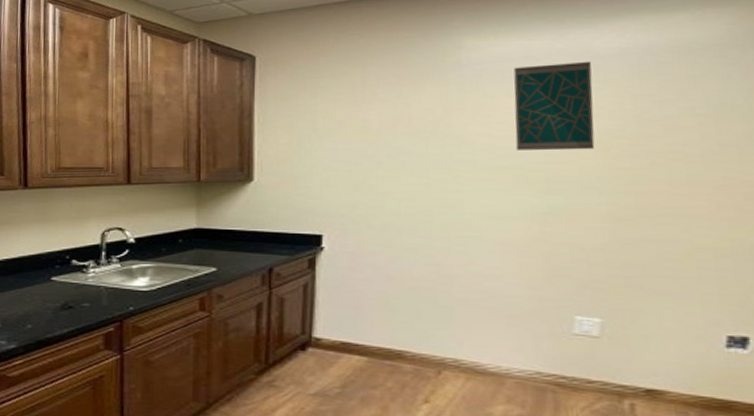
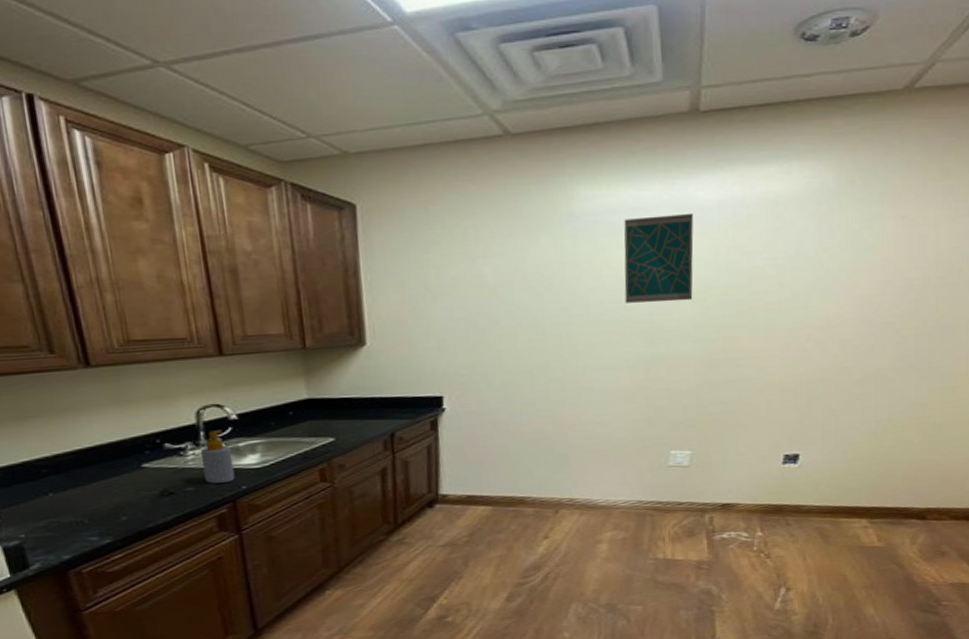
soap bottle: none [99,251,126,302] -> present [200,430,235,484]

